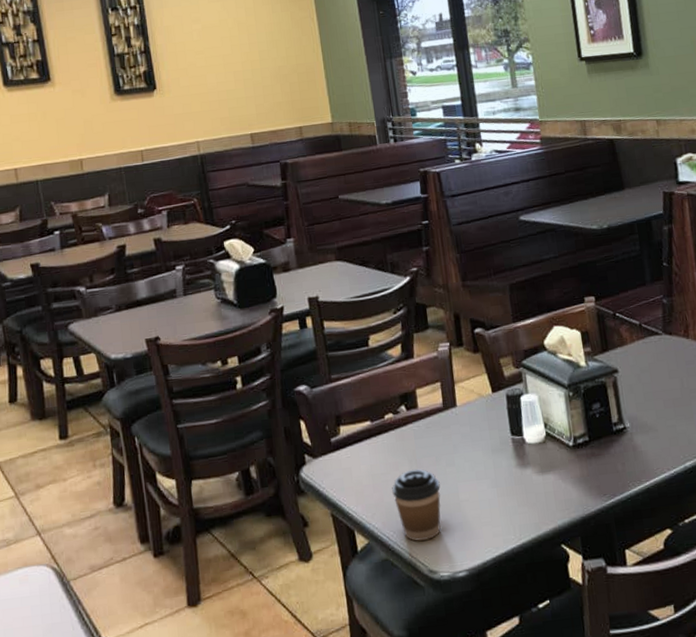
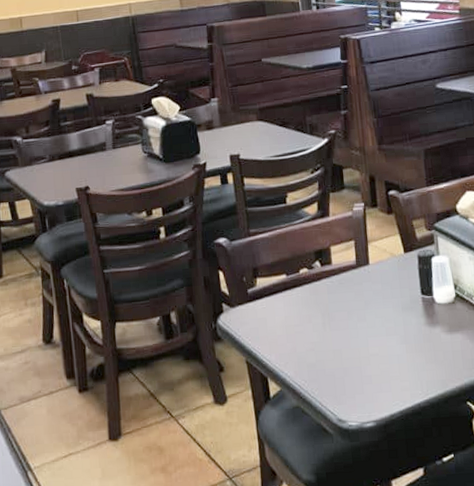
coffee cup: present [392,468,441,541] -> none [304,322,351,391]

